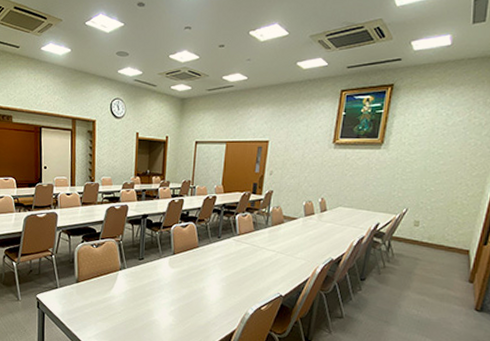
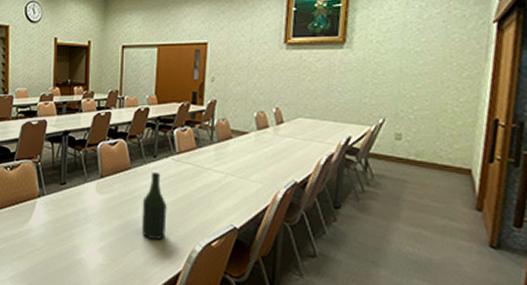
bottle: none [206,249,227,305] -> present [142,171,167,239]

